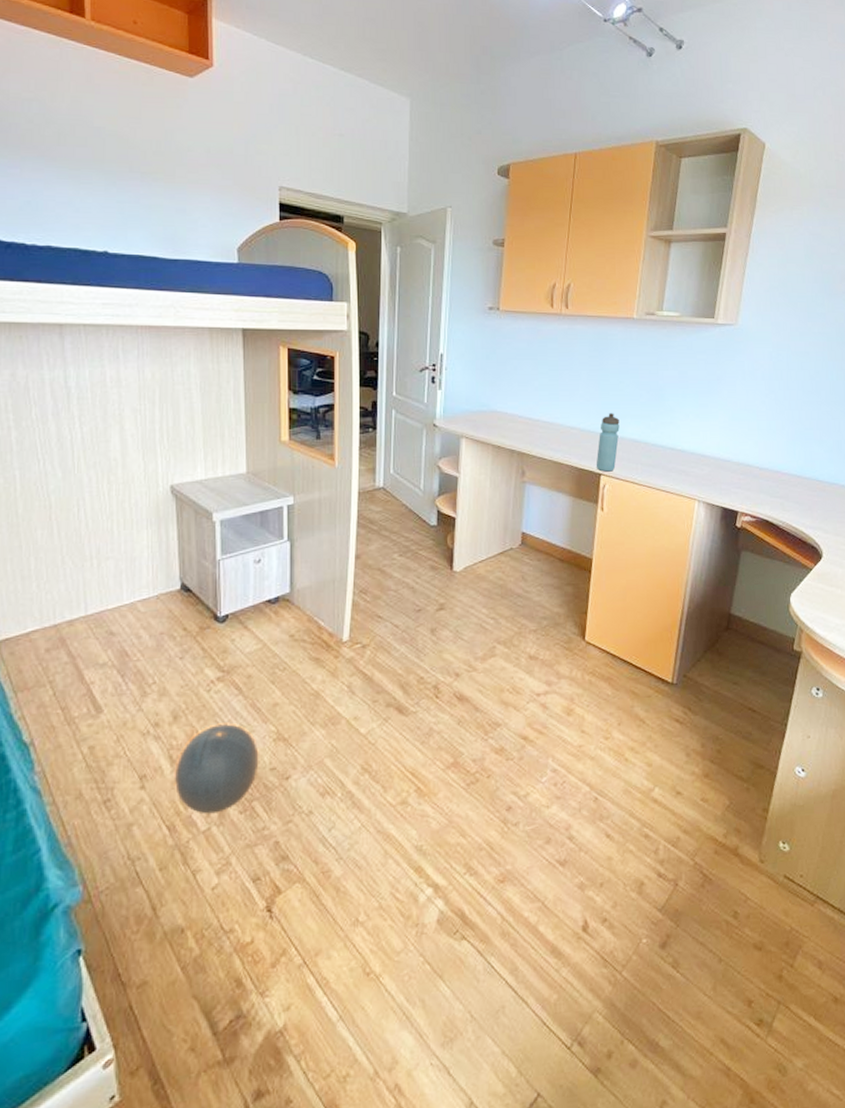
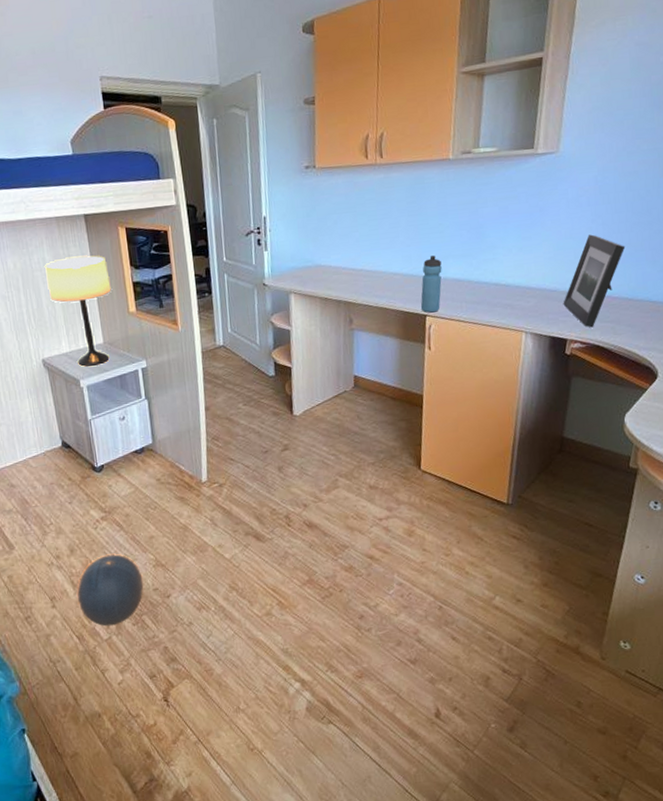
table lamp: none [189,374,263,498] -> present [45,256,112,367]
picture frame: none [735,408,796,502] -> present [563,234,626,328]

